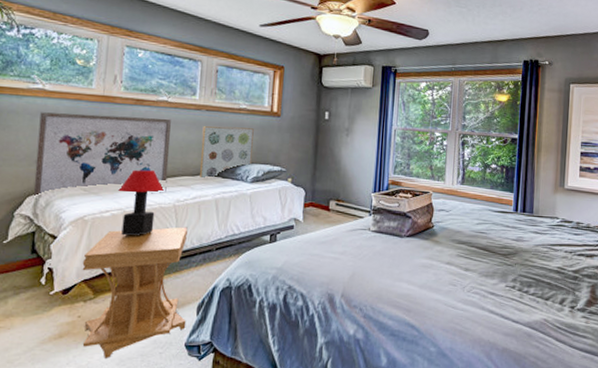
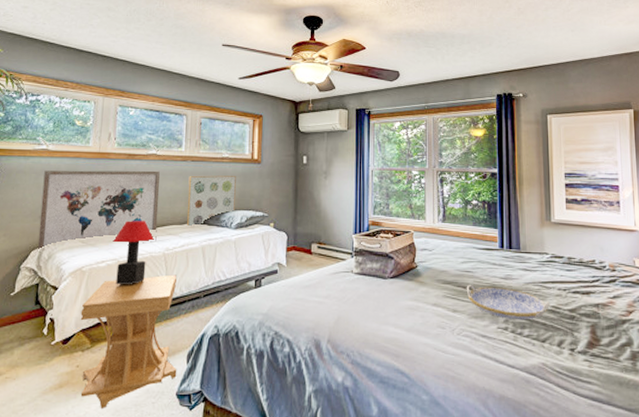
serving tray: none [479,244,557,280] -> present [466,284,551,320]

